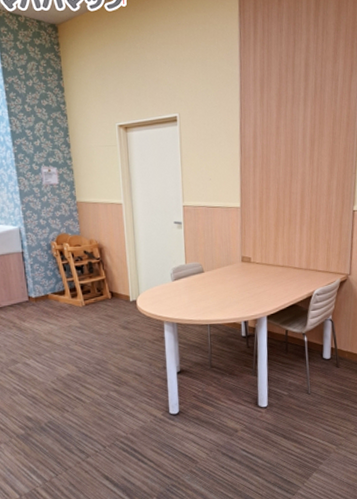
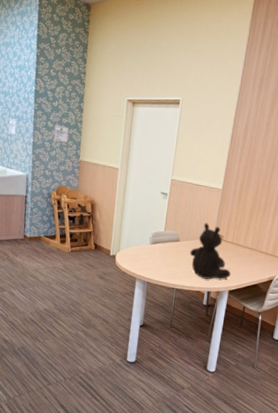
teddy bear: none [217,247,267,308] -> present [189,223,231,280]

